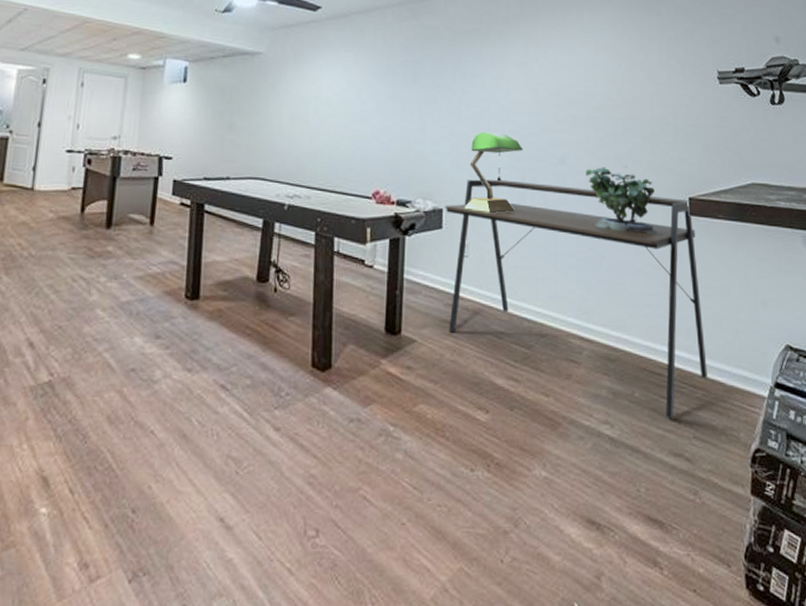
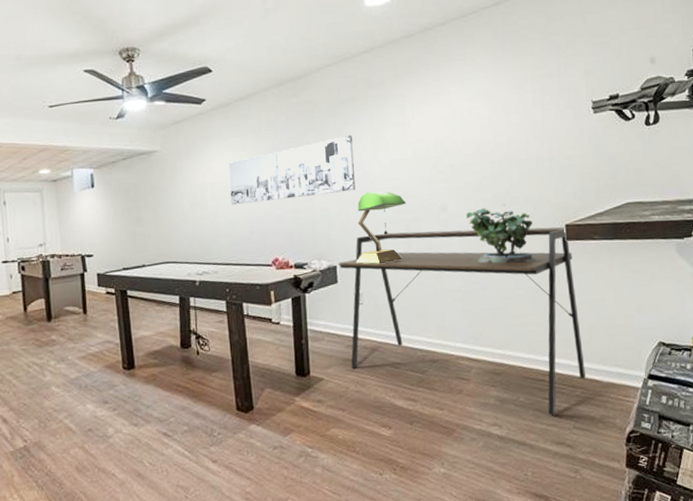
wall art: none [334,67,471,128] -> present [228,134,355,205]

